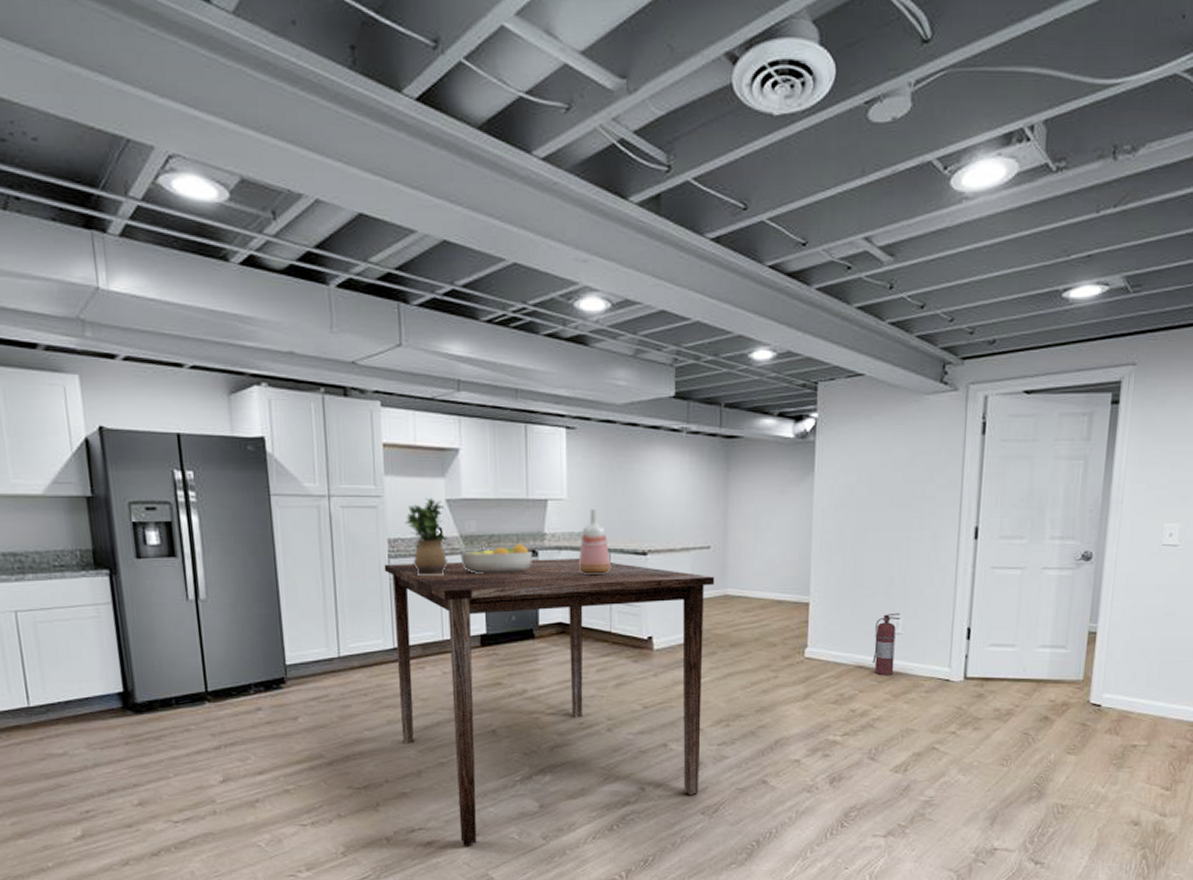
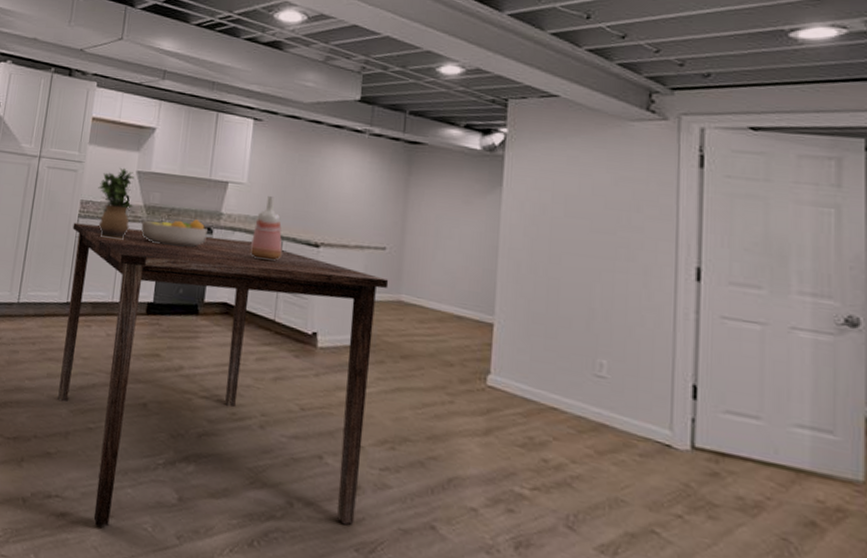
fire extinguisher: present [872,612,901,676] -> none [570,351,605,426]

